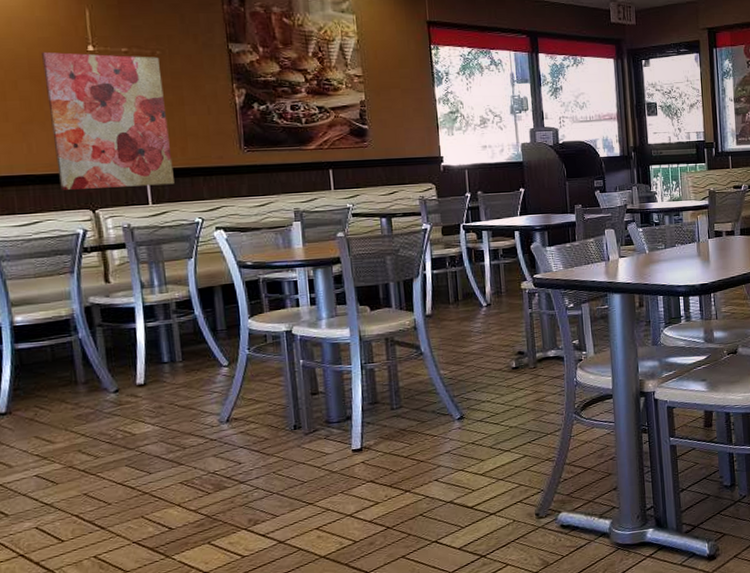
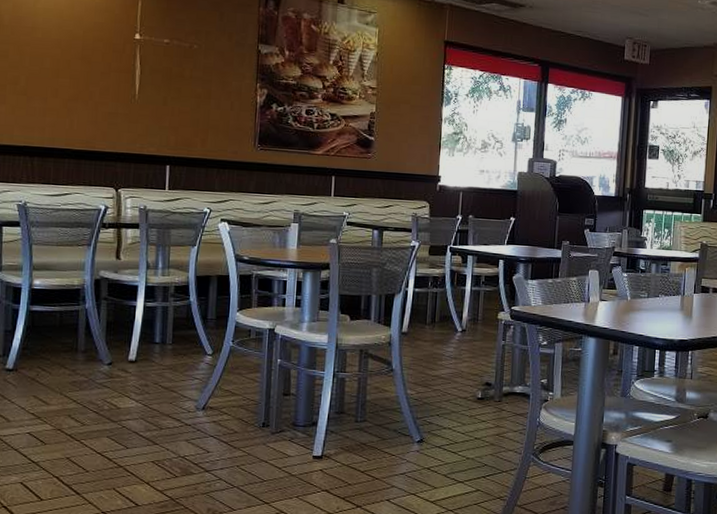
wall art: present [42,51,174,190] -> none [91,35,195,173]

